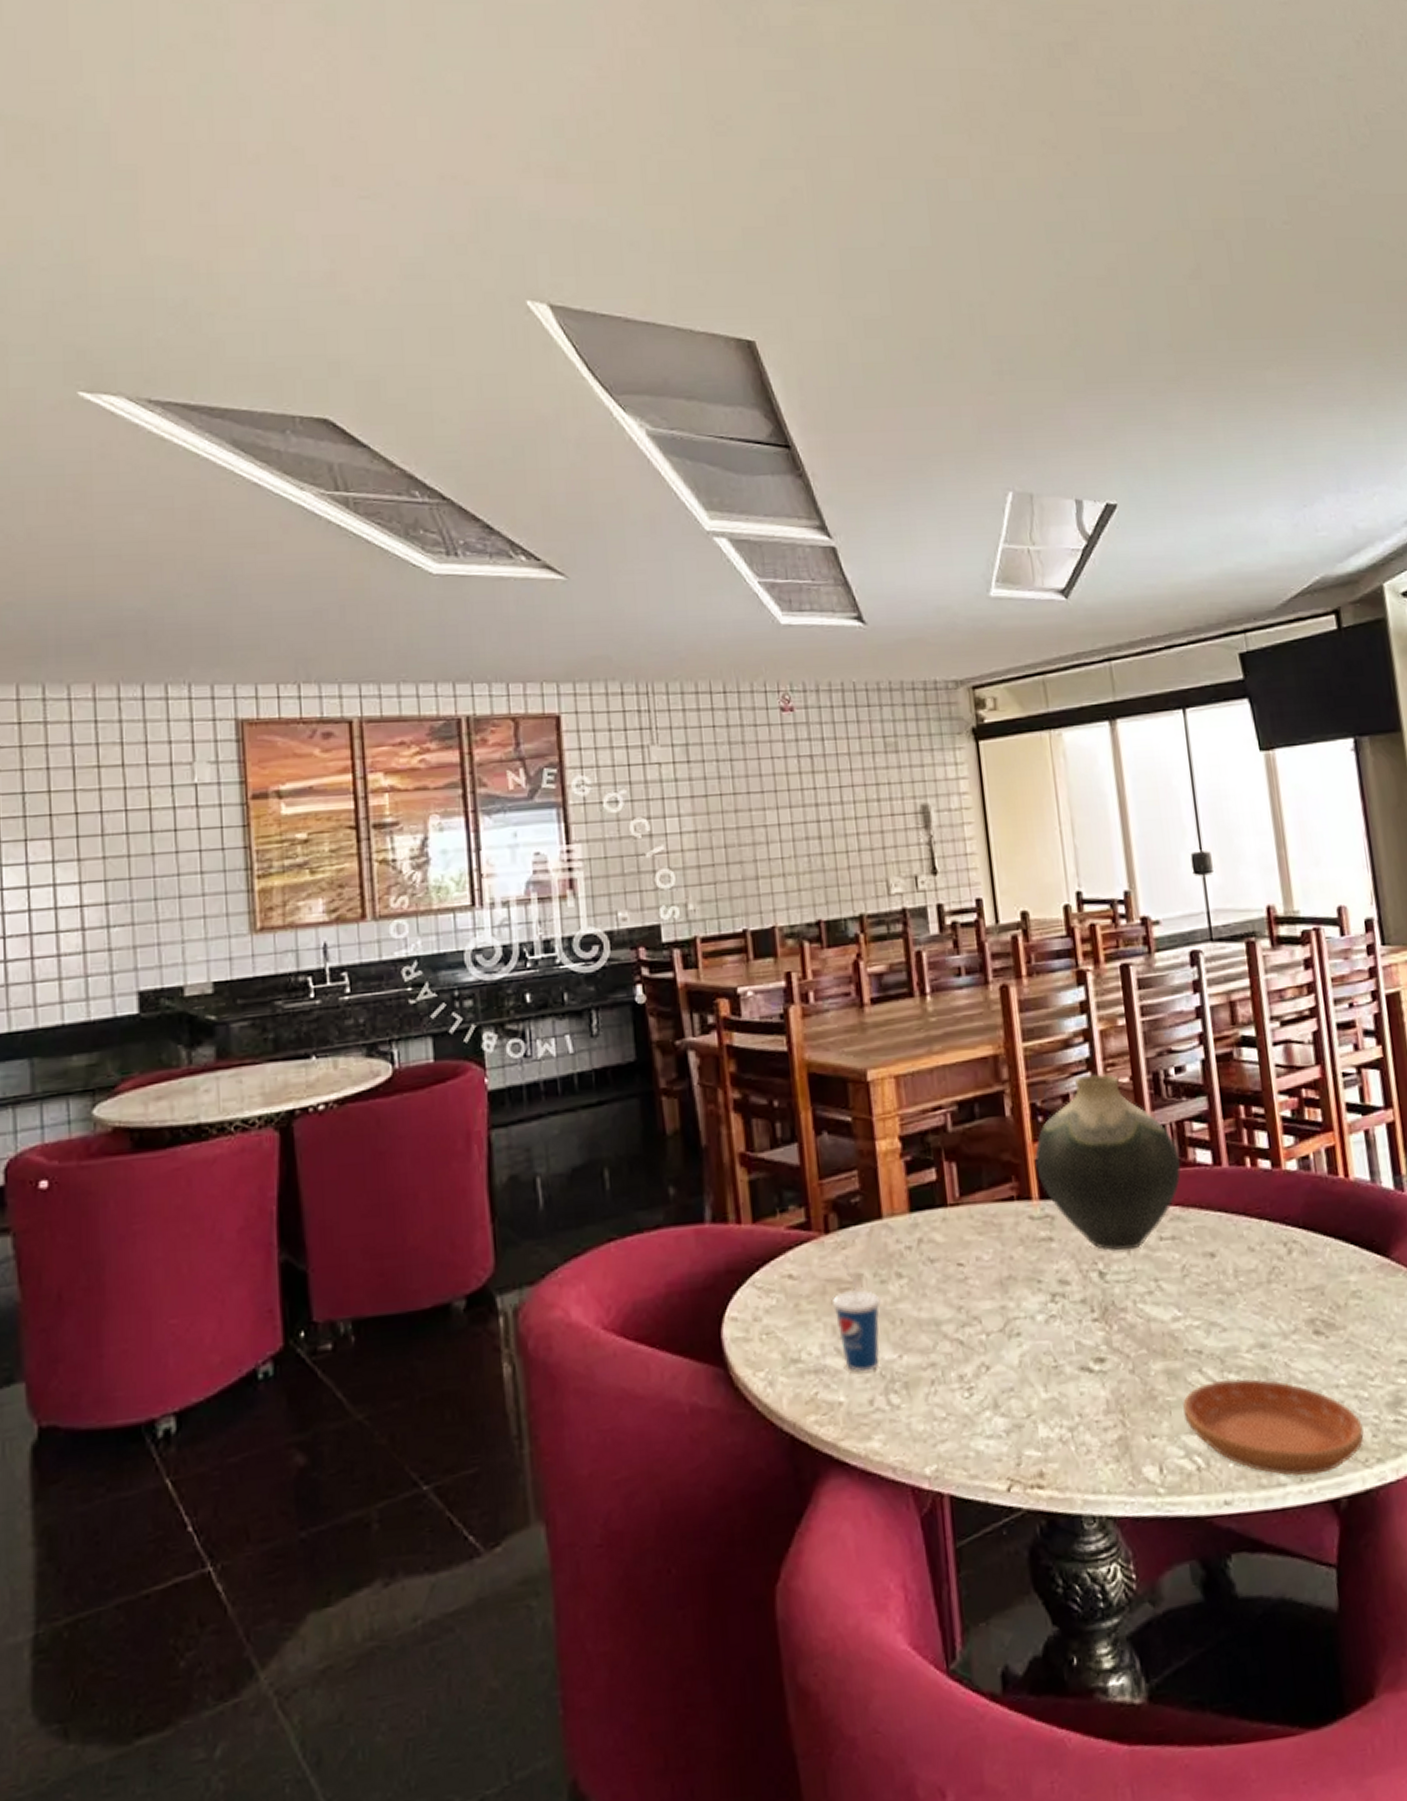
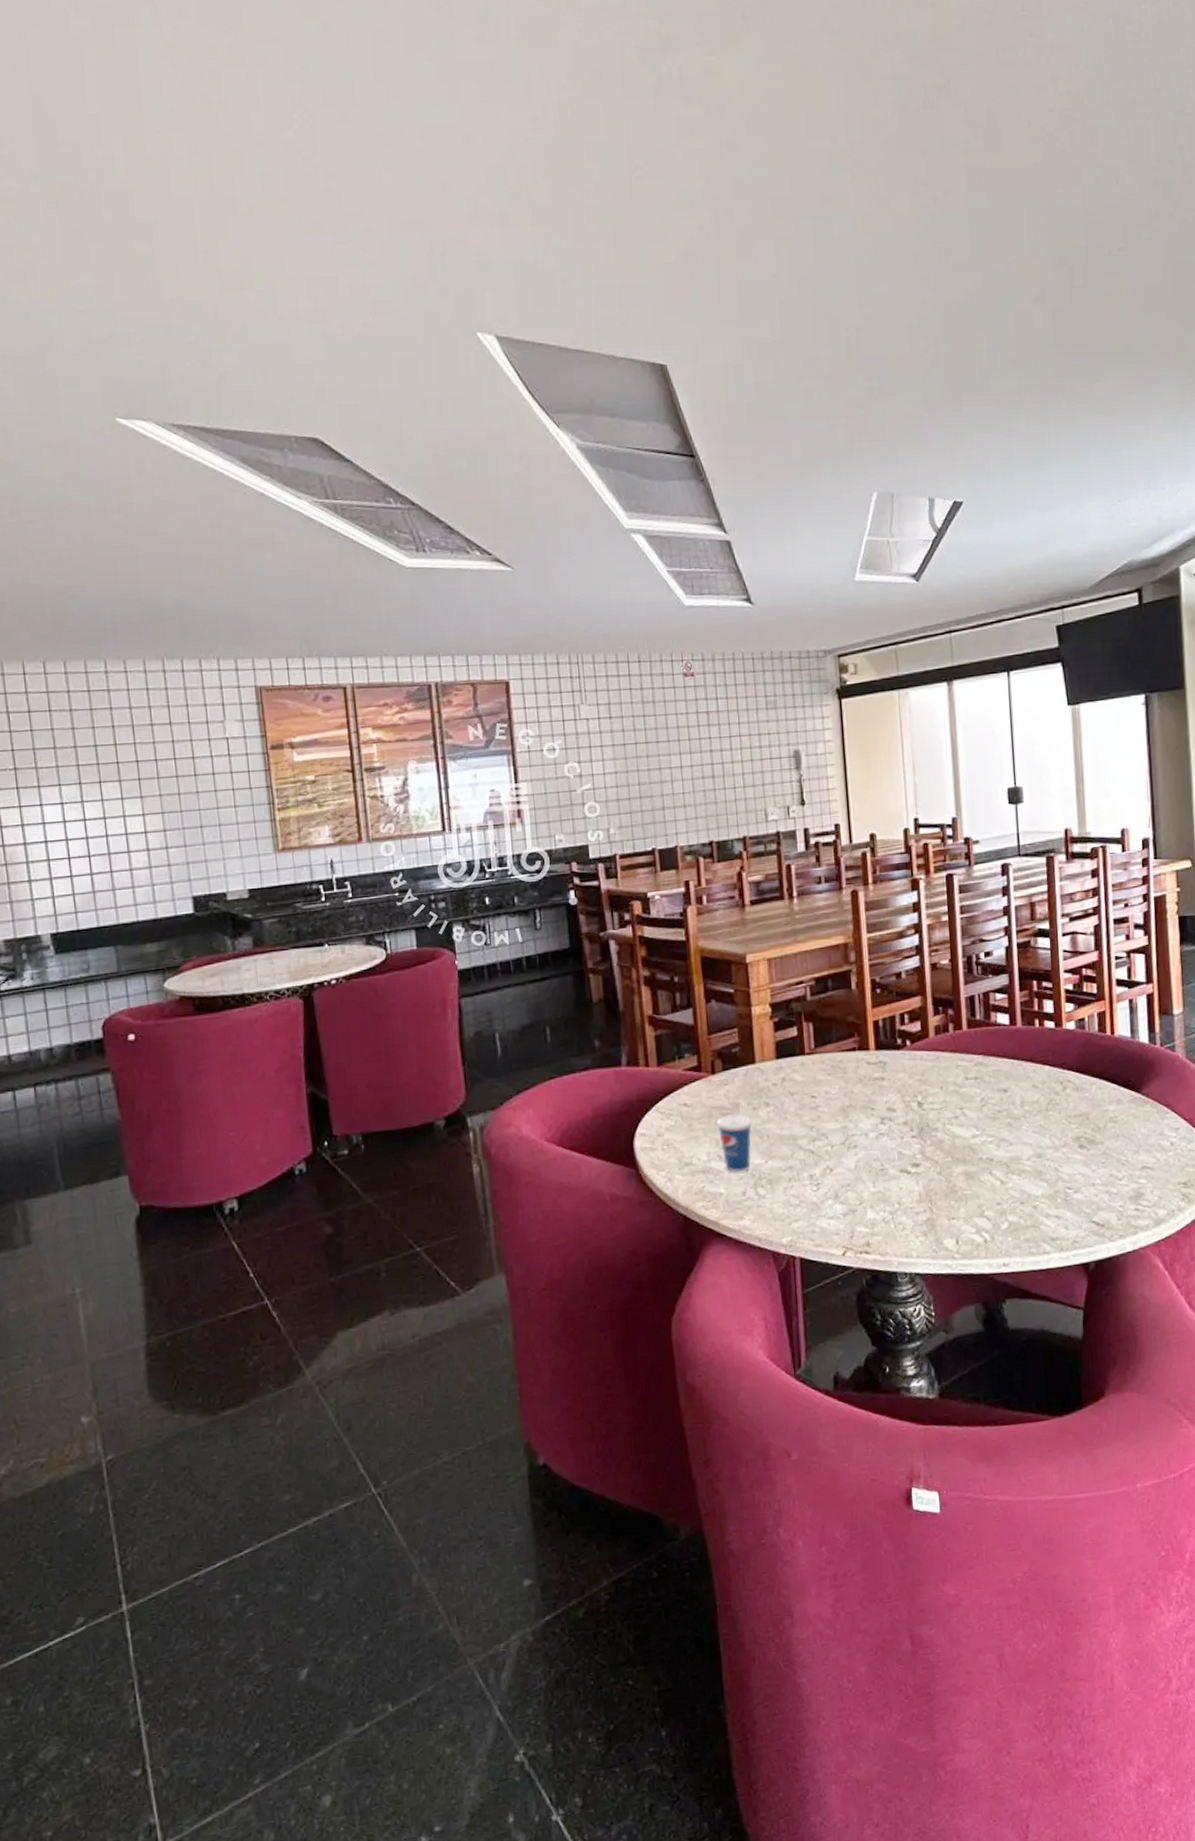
vase: present [1035,1073,1181,1252] -> none [873,957,985,1088]
saucer: present [1183,1378,1364,1477] -> none [976,1178,1111,1247]

